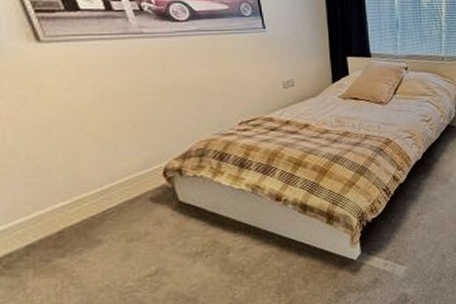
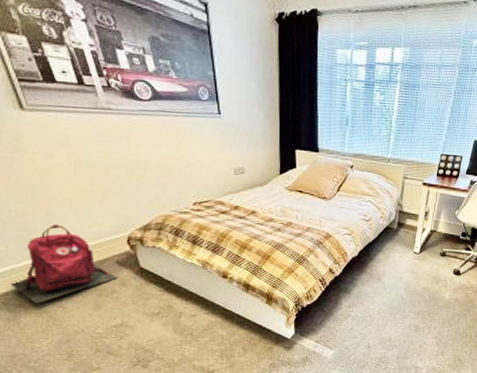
backpack: none [15,164,151,262] -> present [10,224,117,304]

